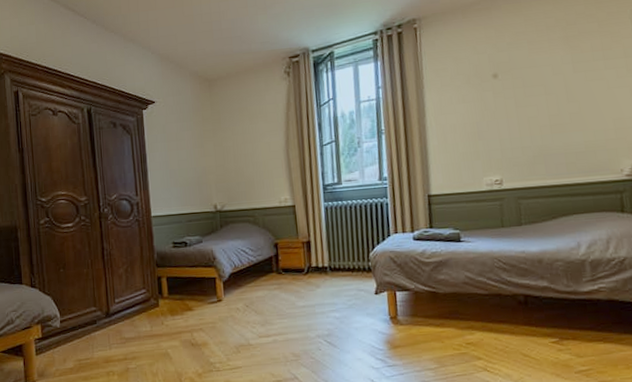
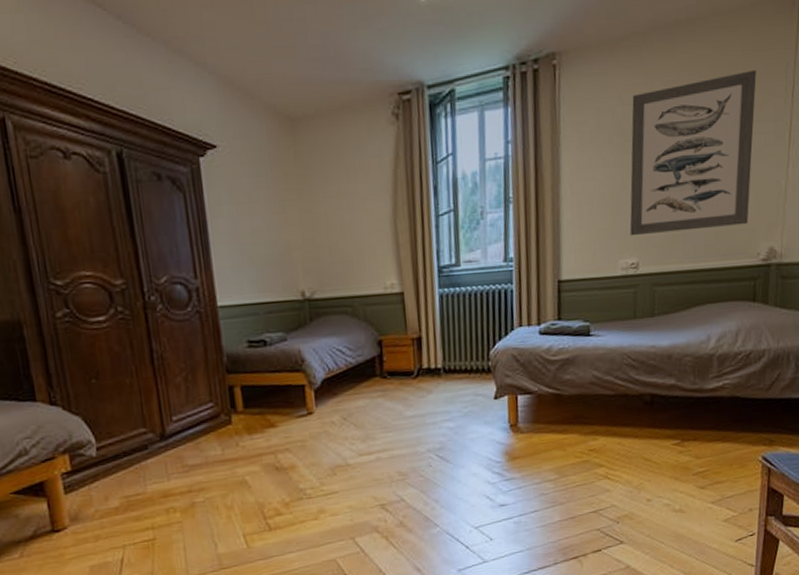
wall art: none [485,18,608,158] -> present [629,69,756,236]

